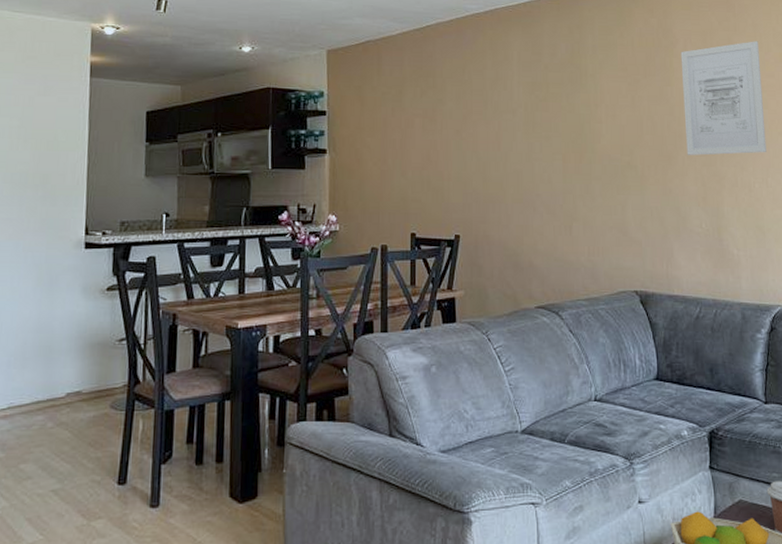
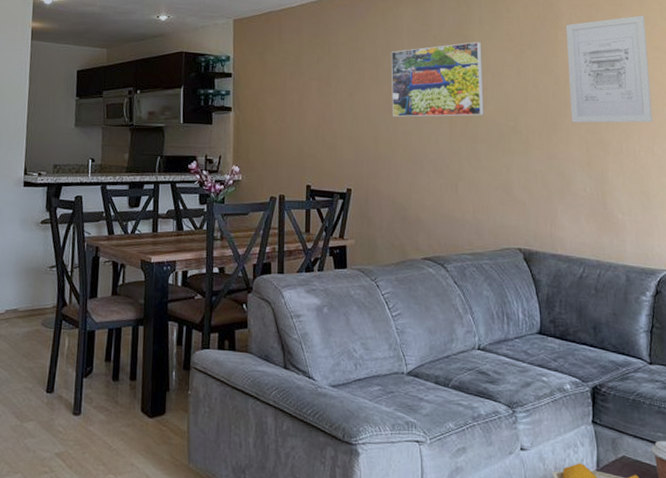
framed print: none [500,71,598,155] -> present [391,42,484,117]

